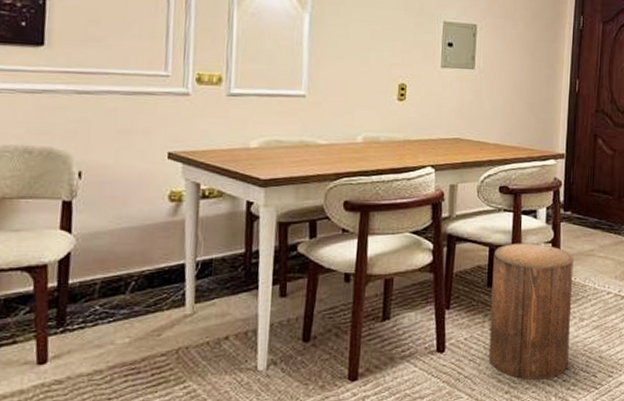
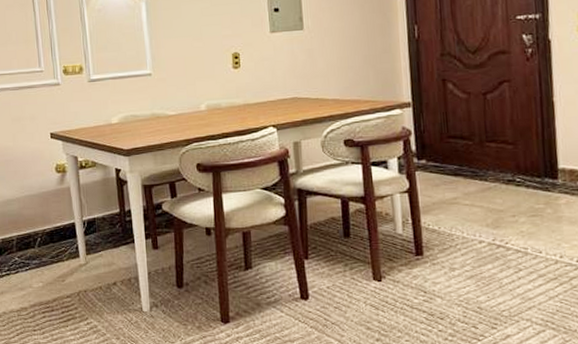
stool: present [488,243,574,380] -> none [346,193,443,329]

